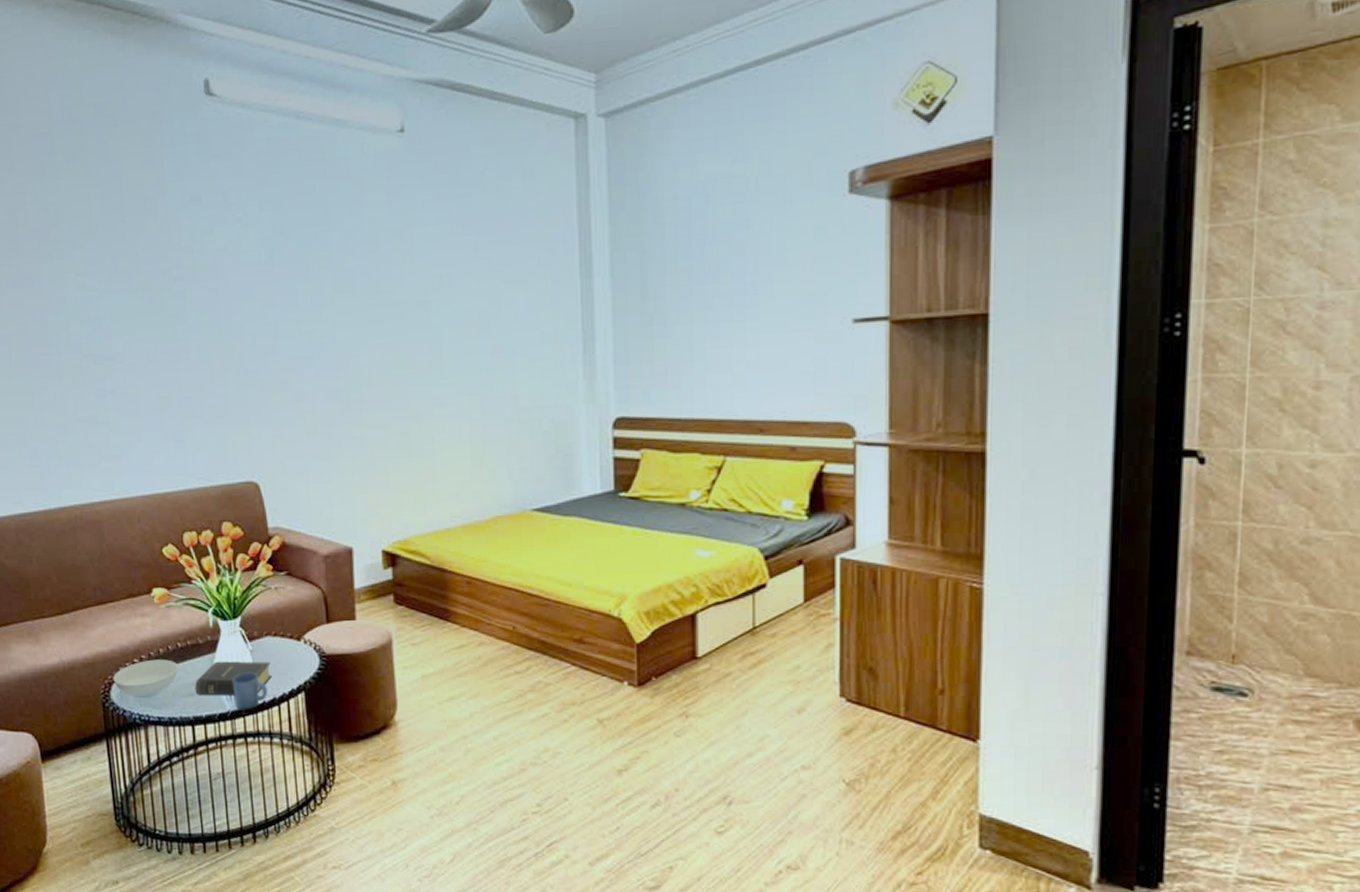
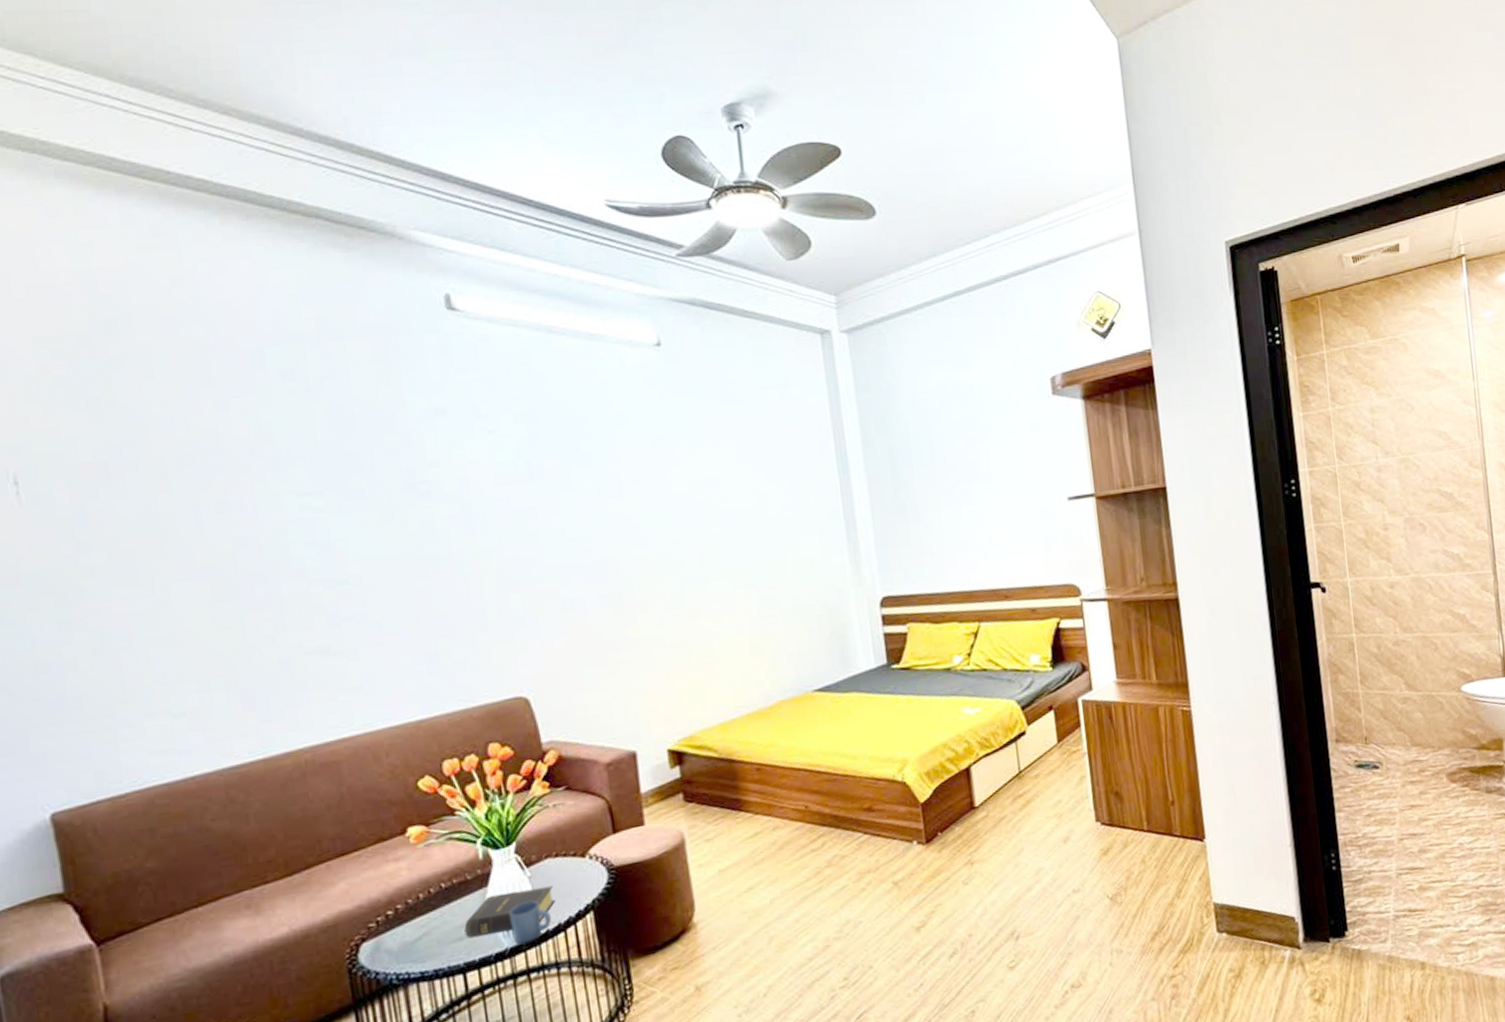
bowl: present [113,659,179,698] -> none [360,904,444,955]

